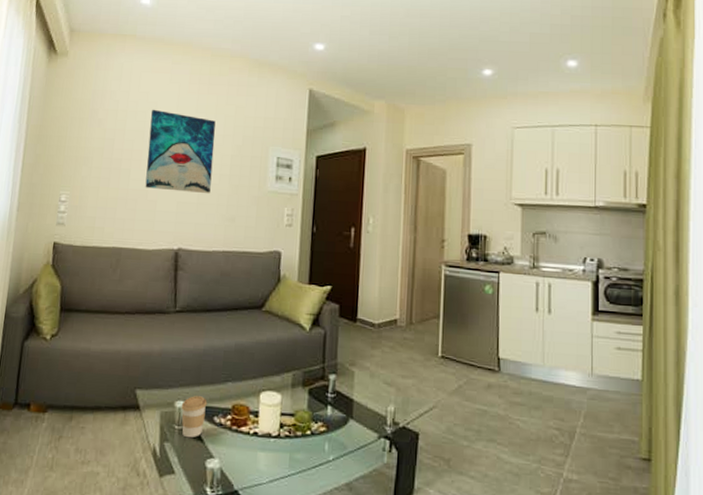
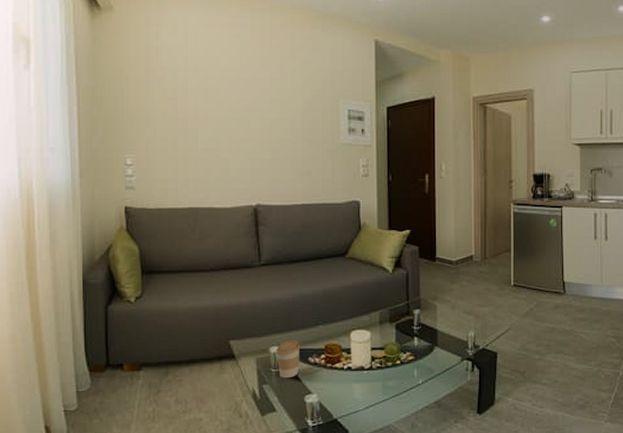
wall art: present [145,109,216,194] -> none [212,65,284,150]

